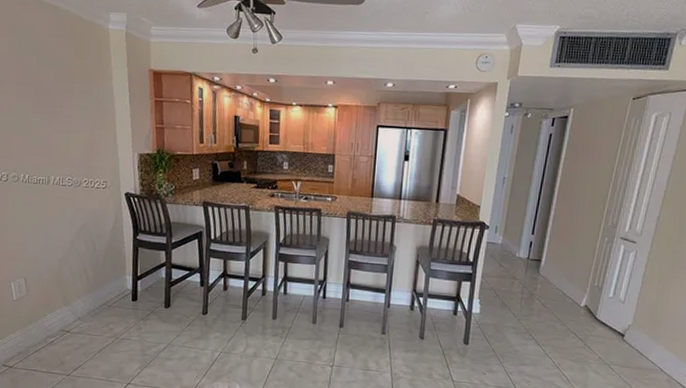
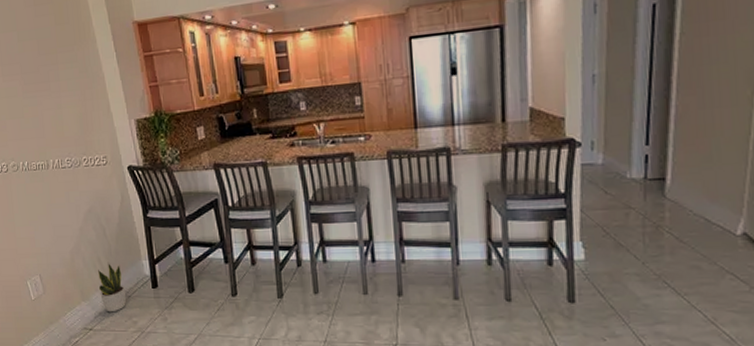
potted plant: none [81,274,107,319] -> present [98,263,127,312]

